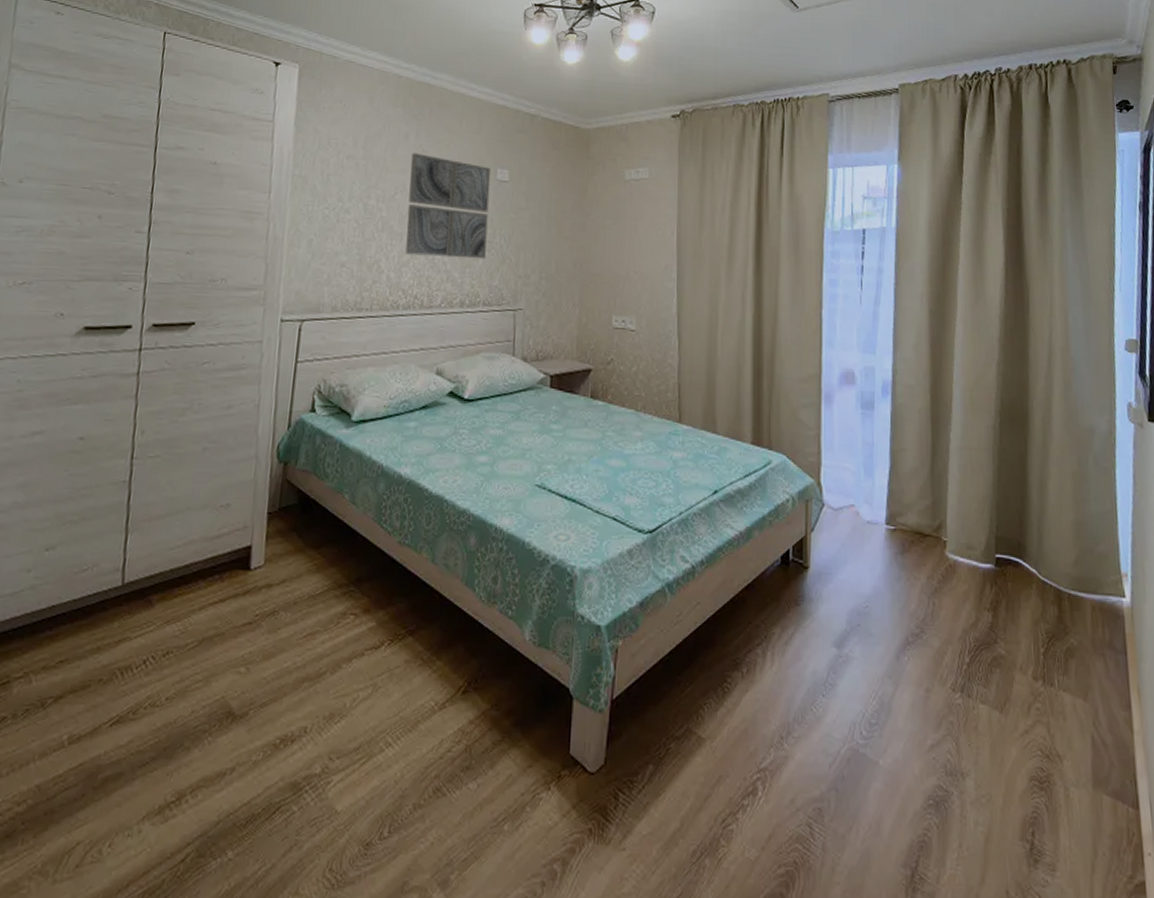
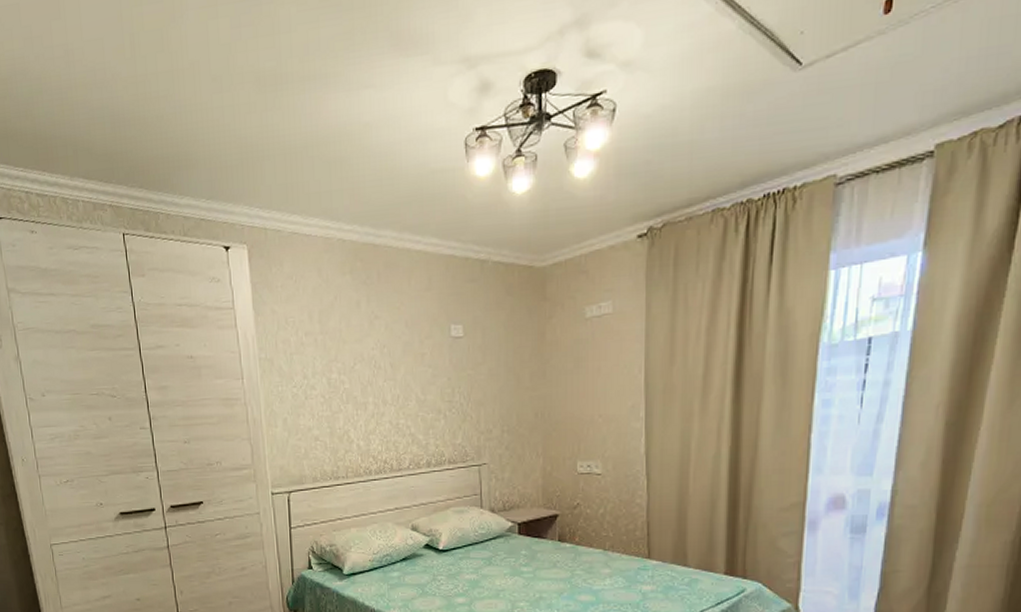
wall art: present [405,153,491,260] -> none [365,320,447,423]

